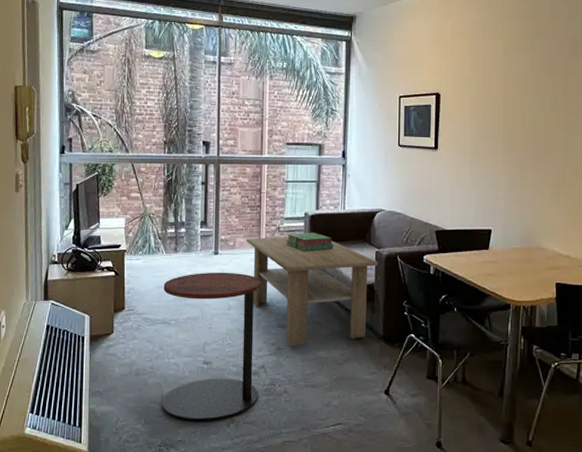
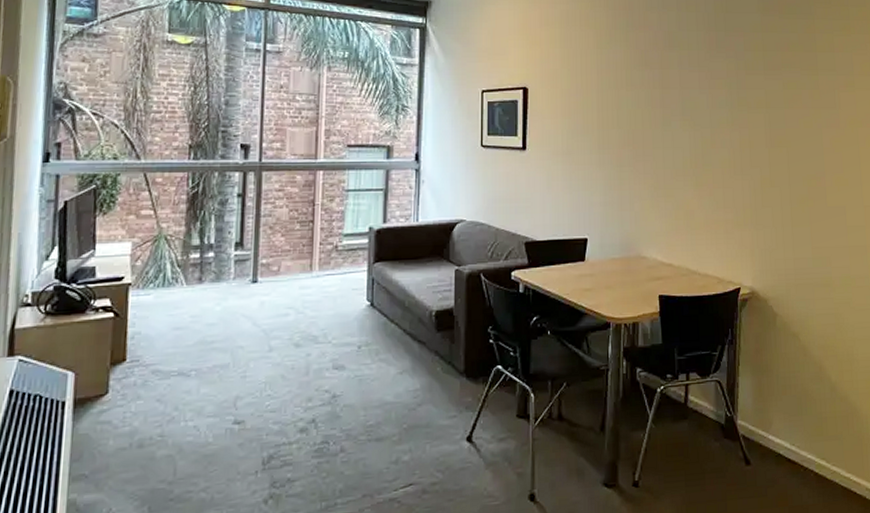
side table: present [162,272,261,421] -> none [174,304,313,502]
coffee table: present [247,236,379,346] -> none [295,256,459,391]
stack of books: present [286,232,333,252] -> none [345,250,404,274]

